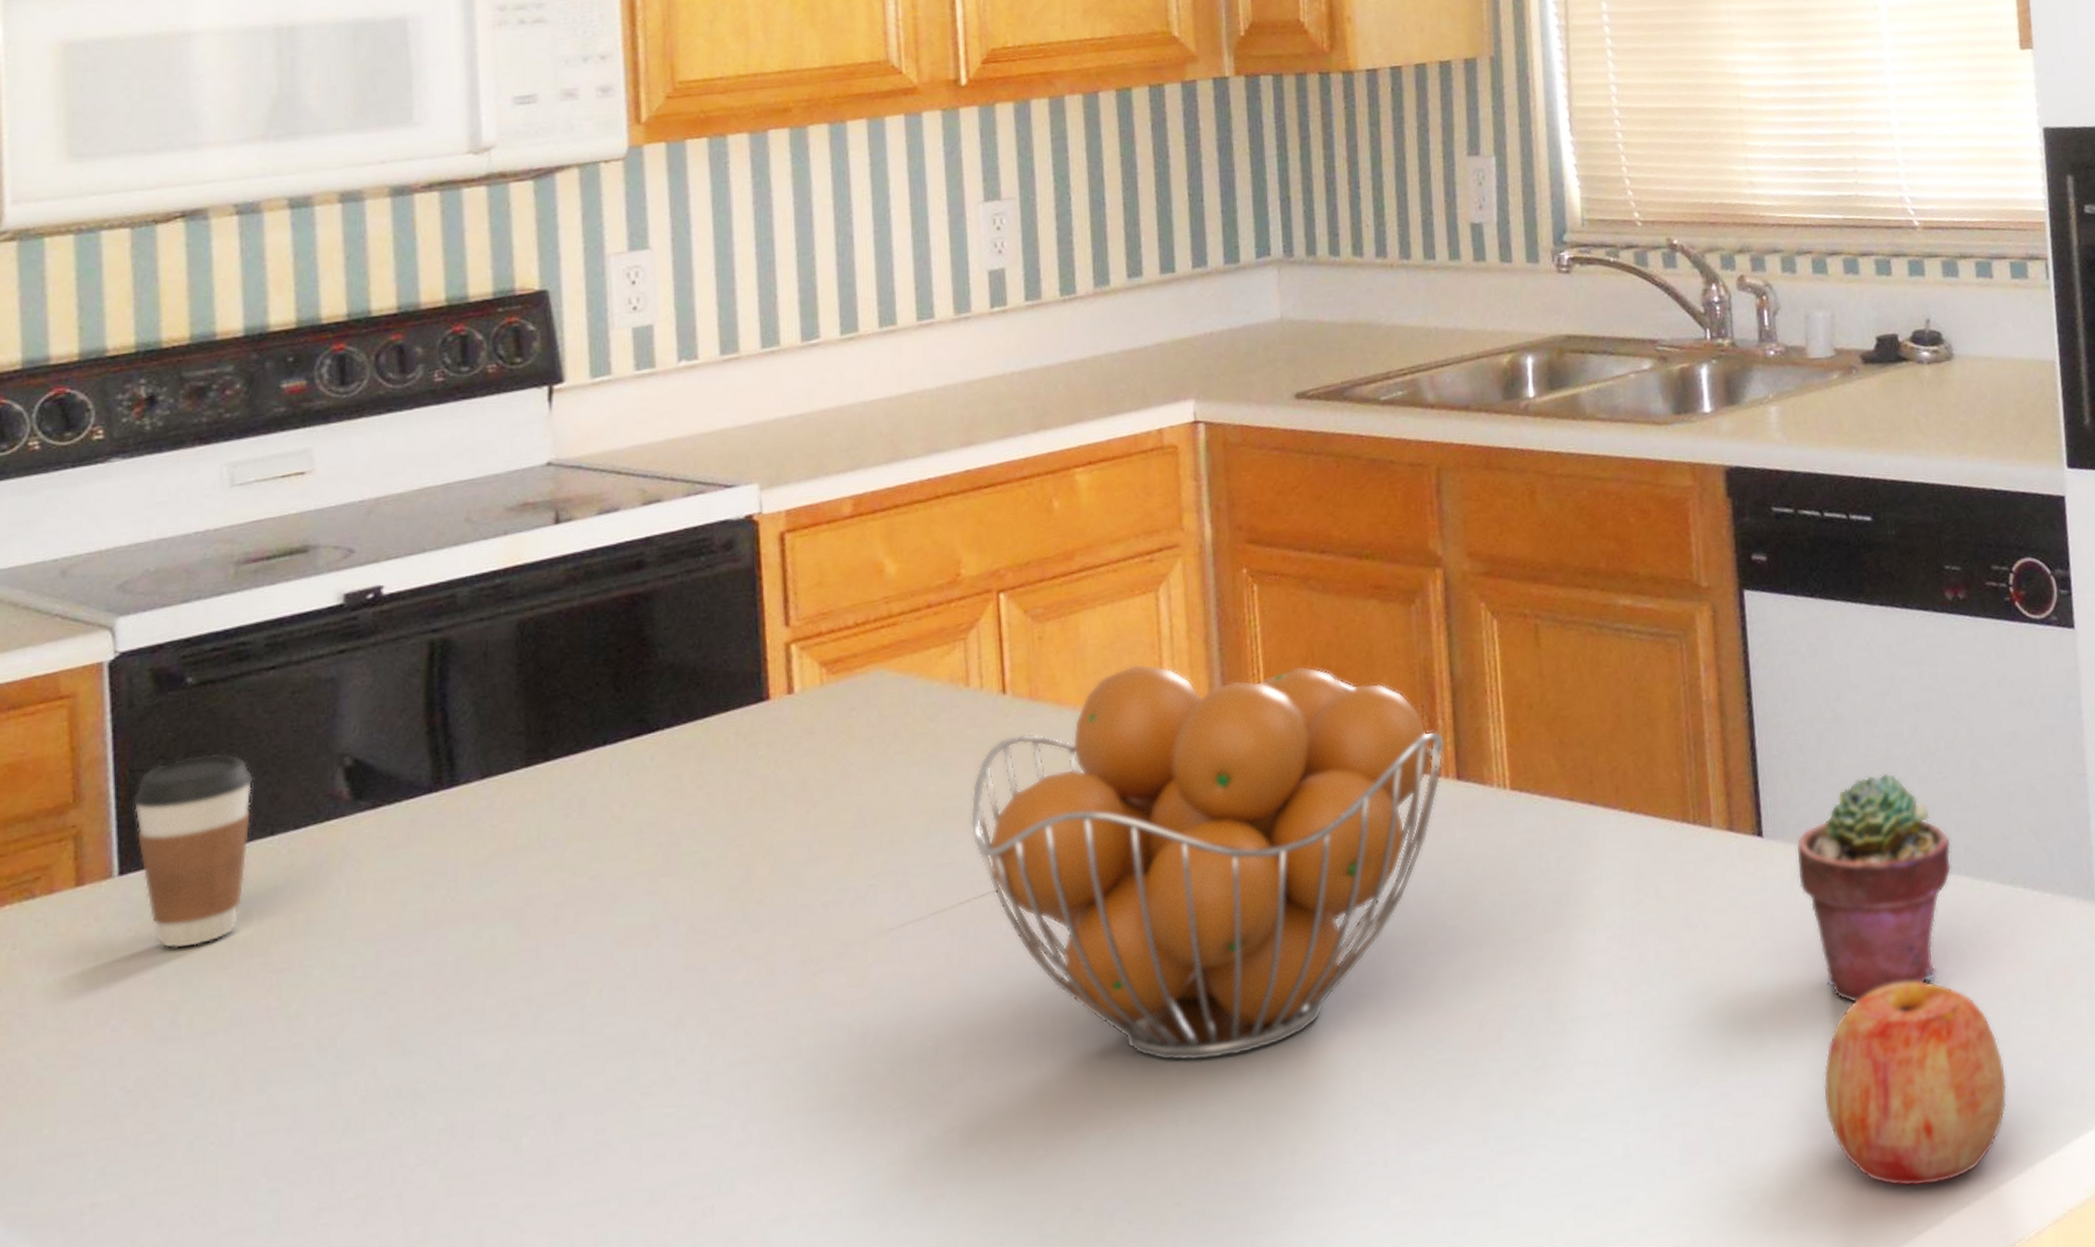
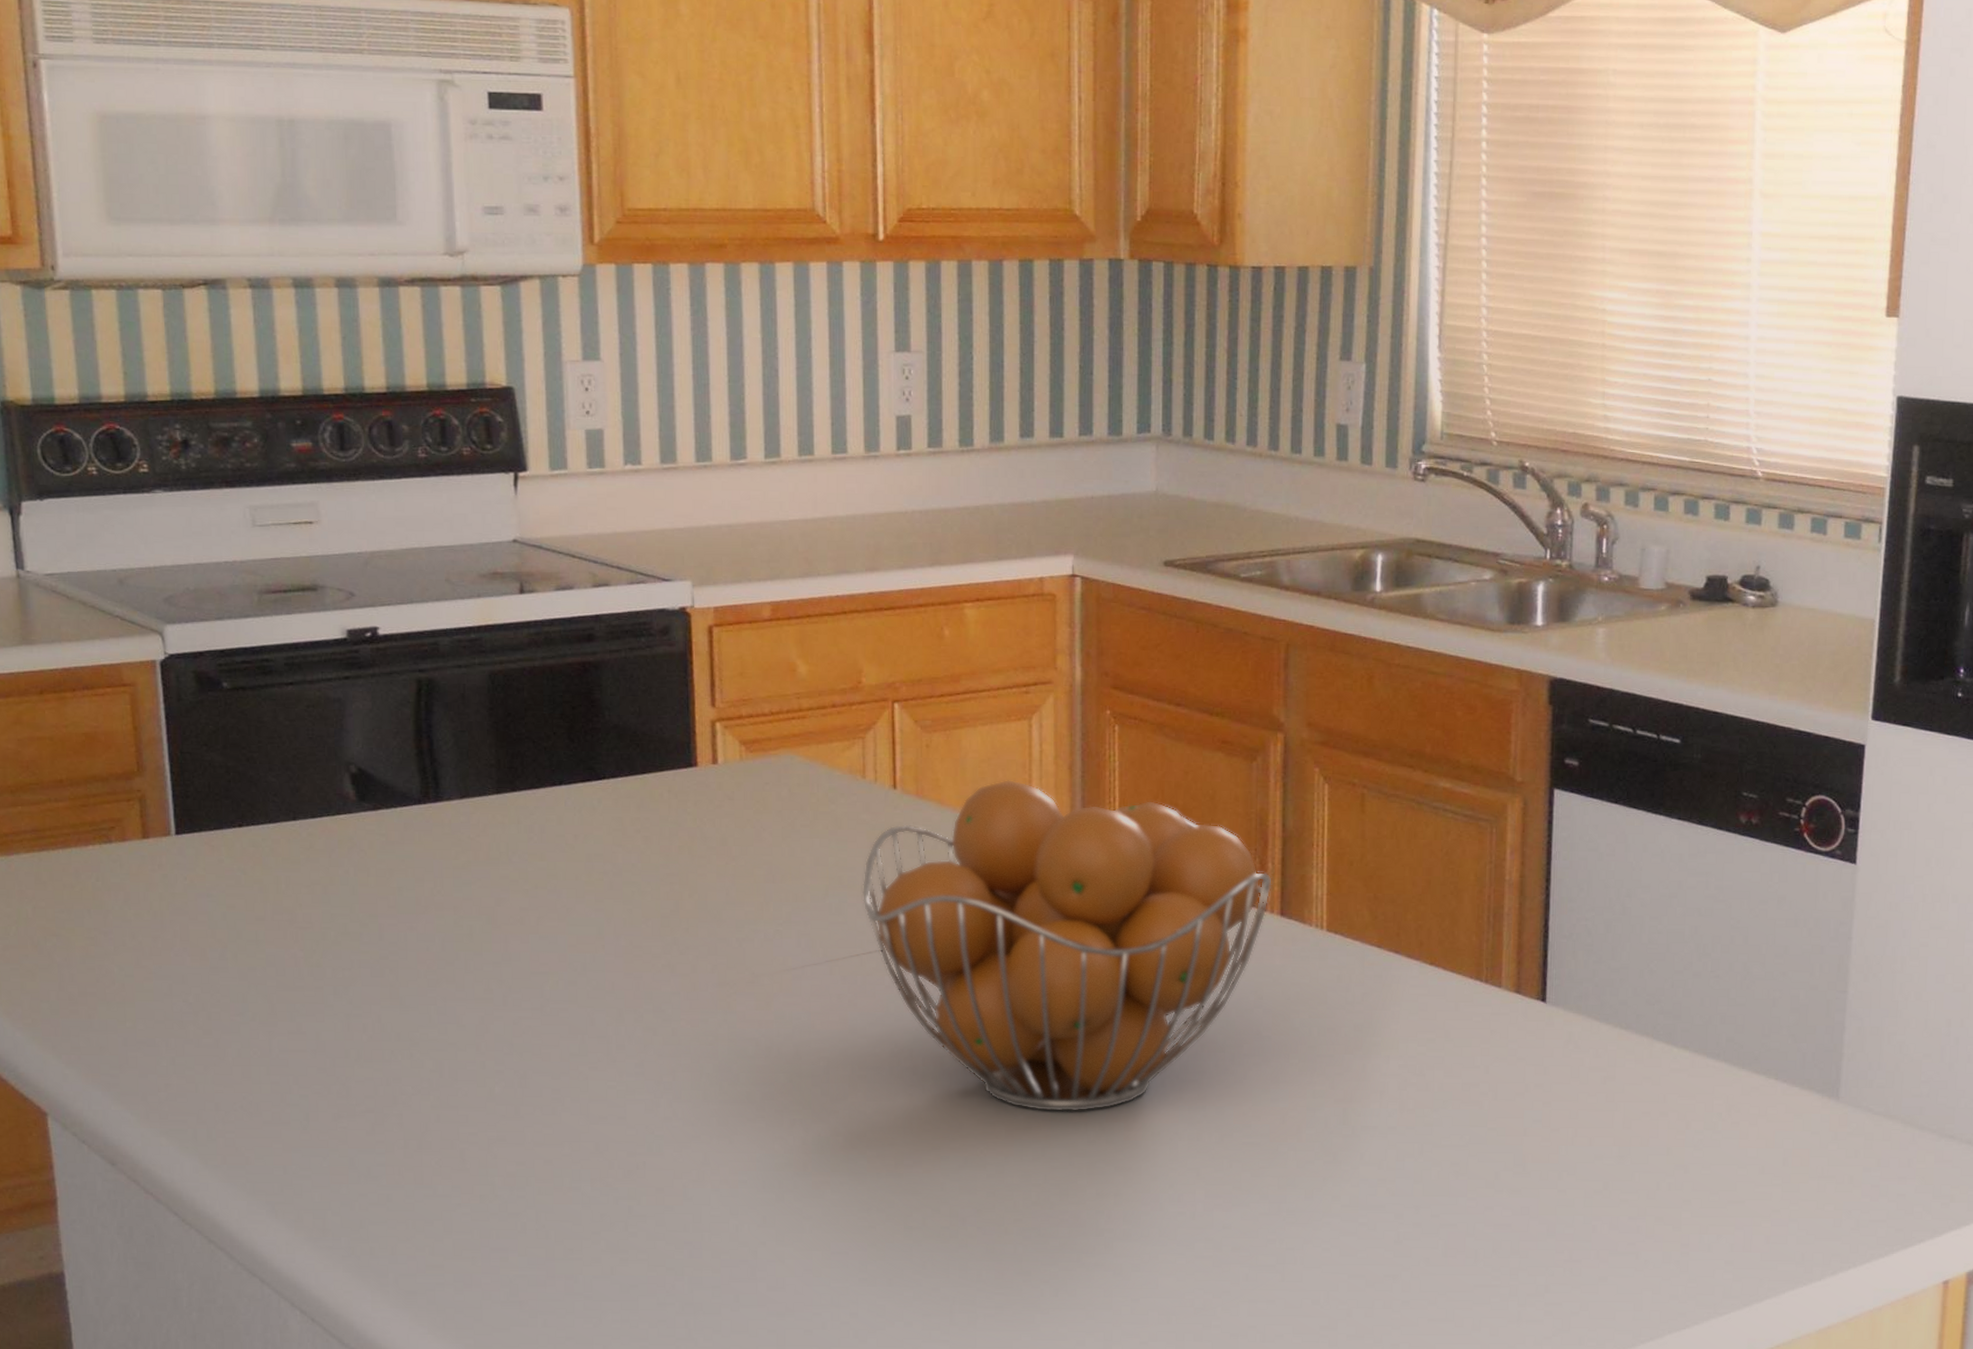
coffee cup: present [133,753,253,949] -> none [184,747,278,899]
potted succulent: present [1796,772,1952,1003] -> none [1573,964,1715,1151]
apple: present [1823,981,2007,1187] -> none [1574,1140,1736,1306]

